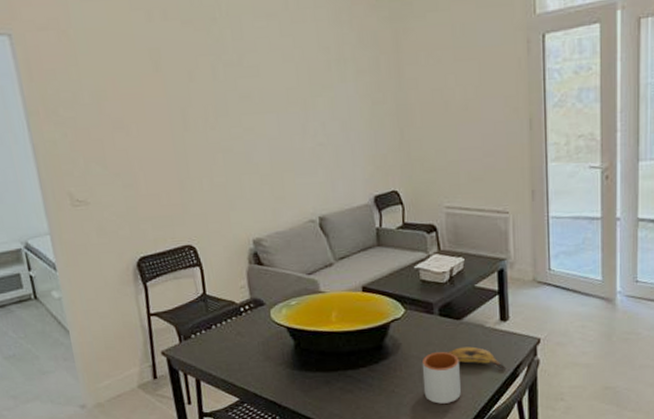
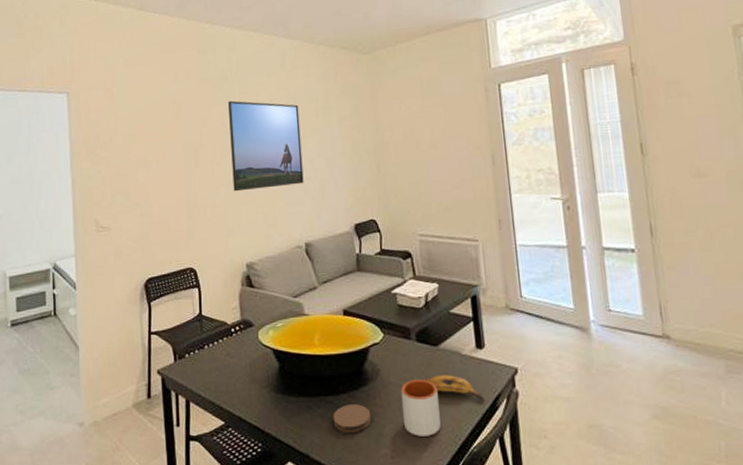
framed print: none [219,48,316,160] -> present [228,100,304,192]
coaster: none [352,377,392,403] -> present [333,404,372,432]

